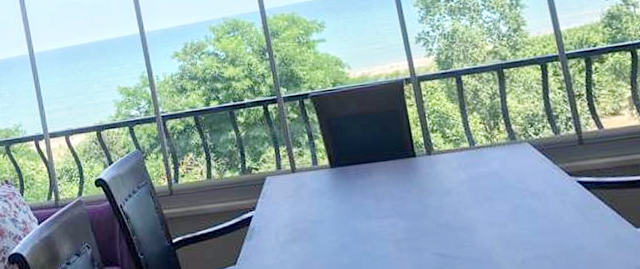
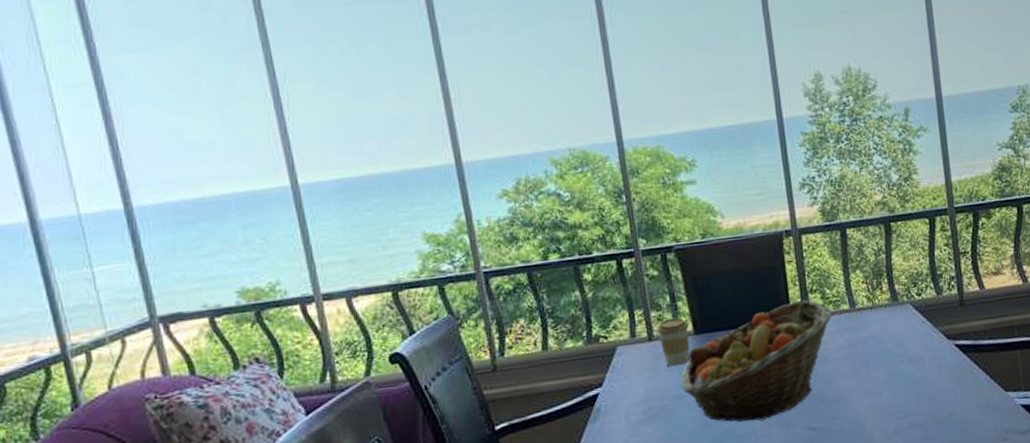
coffee cup: none [298,153,328,195] -> present [656,317,690,367]
fruit basket: none [321,138,454,246] -> present [681,299,833,422]

